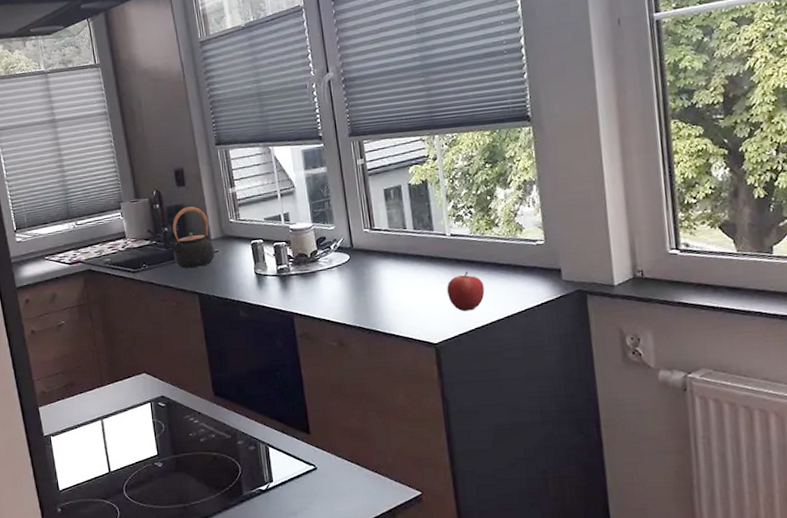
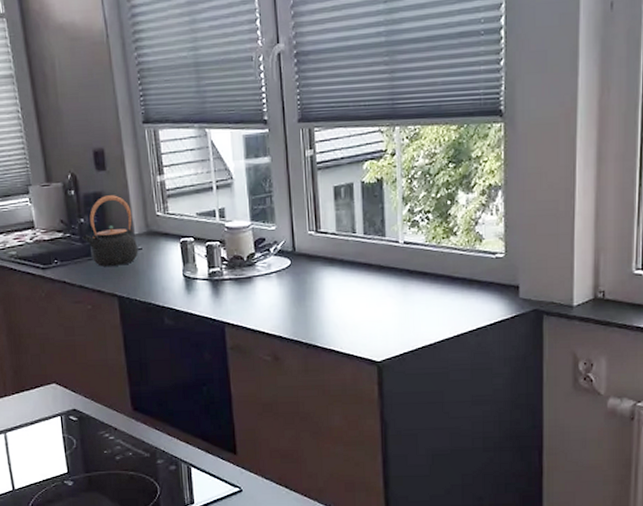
fruit: present [447,271,485,311] -> none [395,284,435,328]

